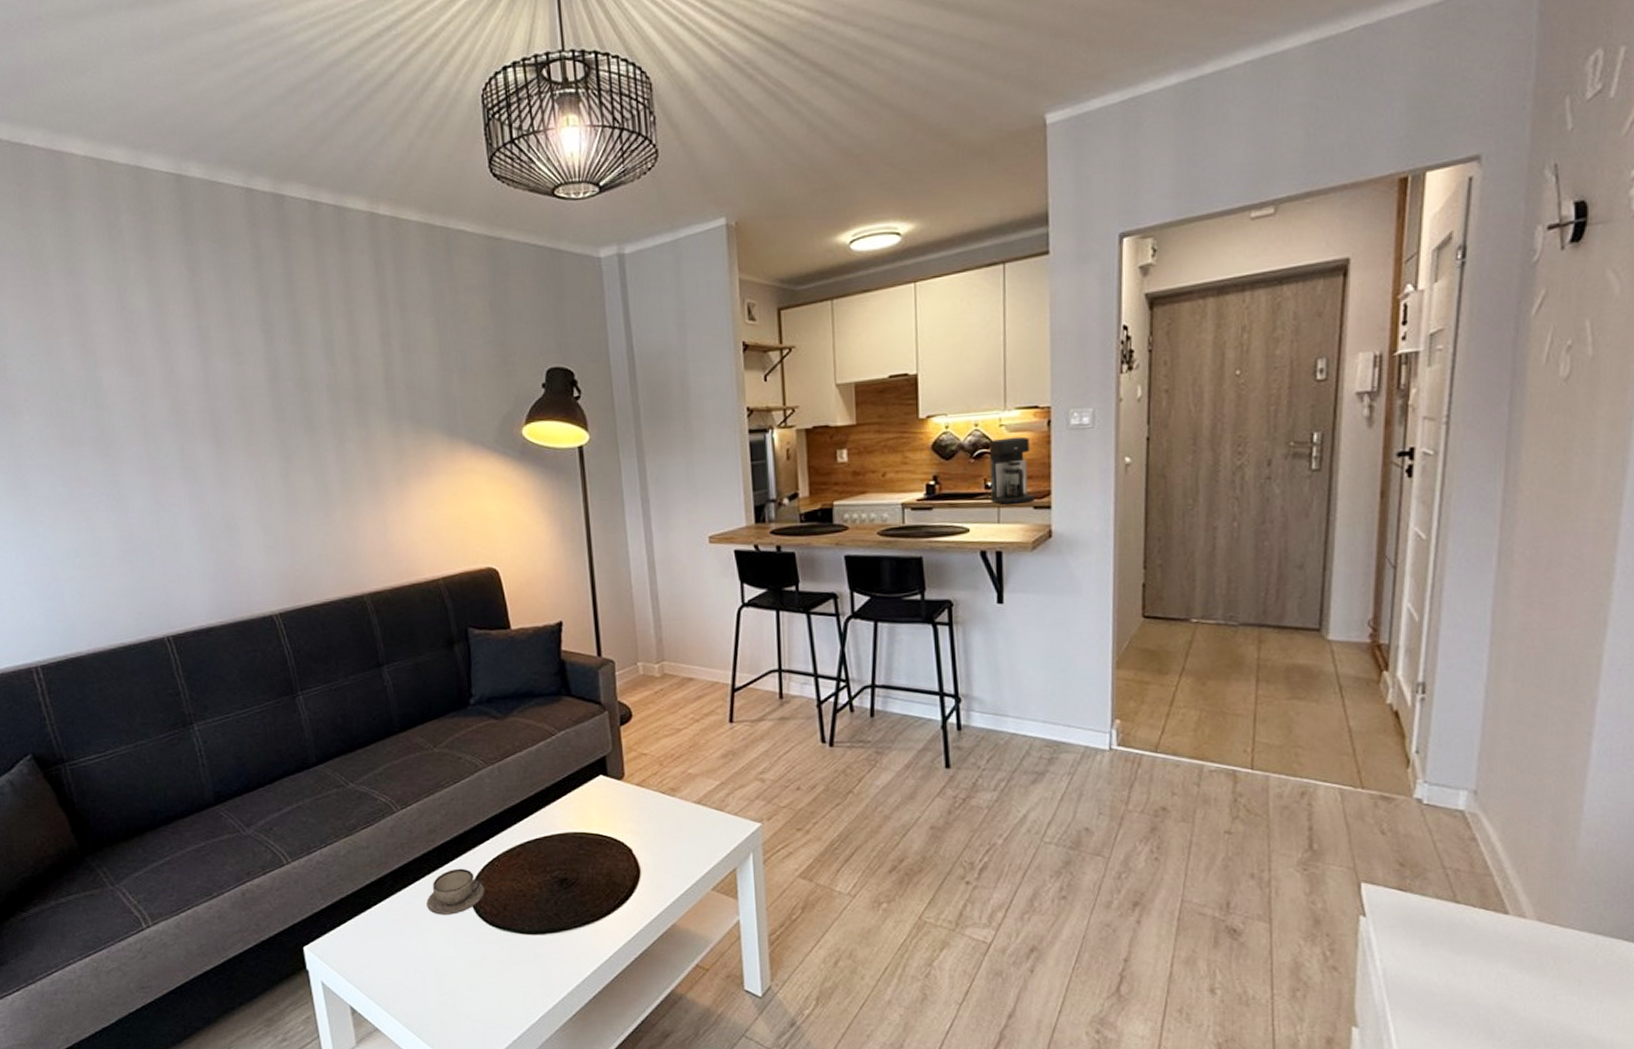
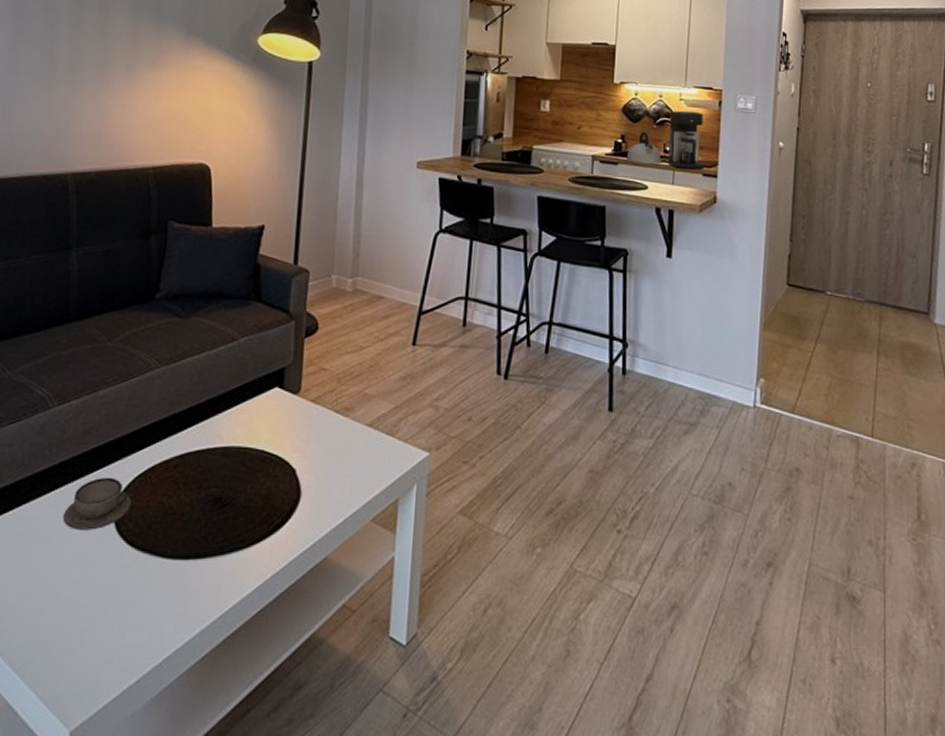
kettle: none [941,467,983,506] -> present [626,131,662,165]

